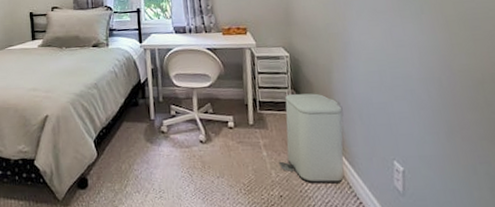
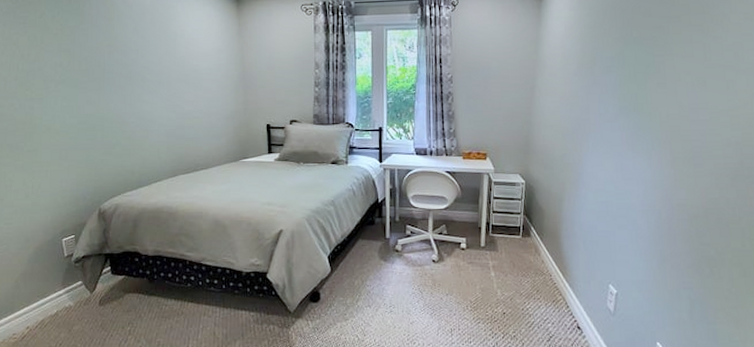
pedal bin: present [278,93,344,184] -> none [504,219,569,303]

